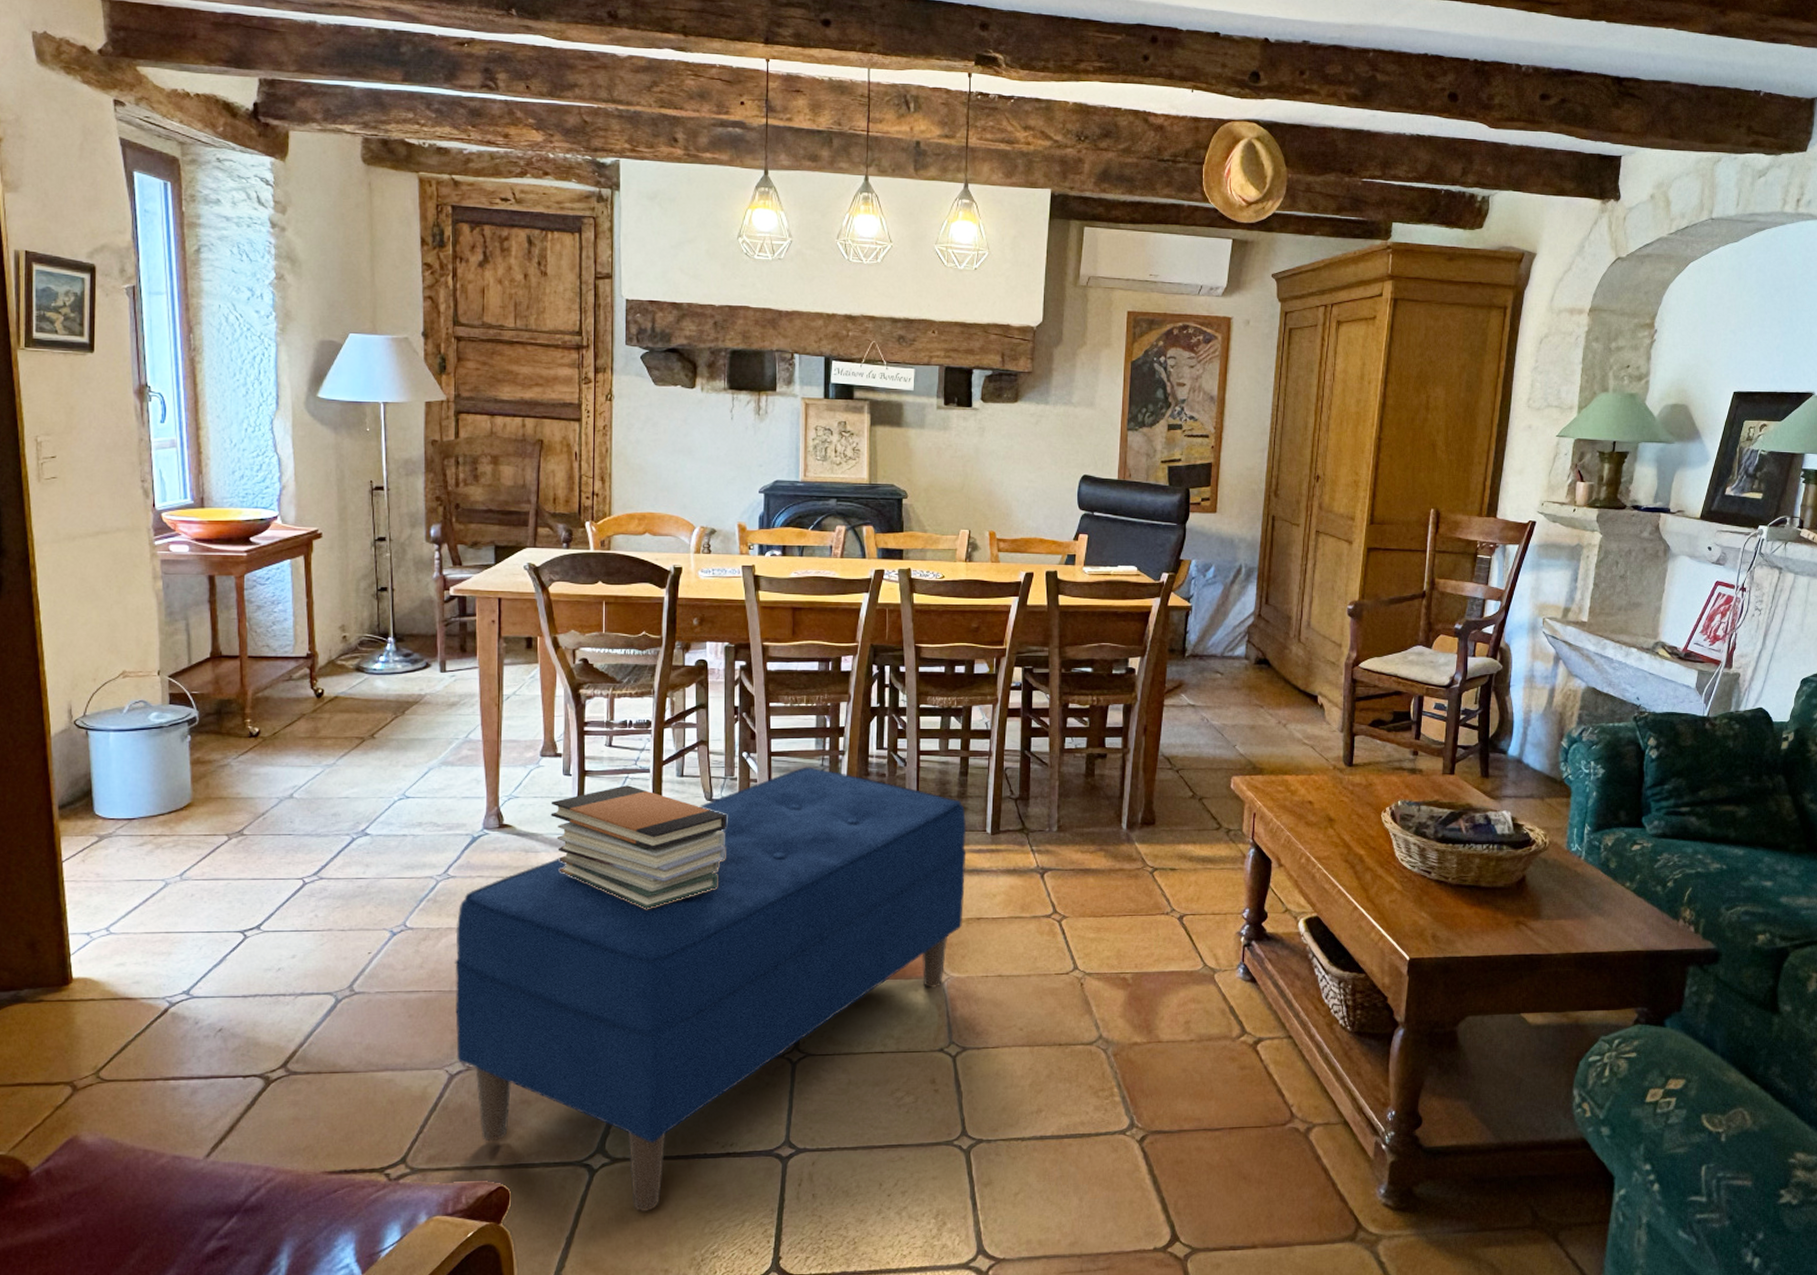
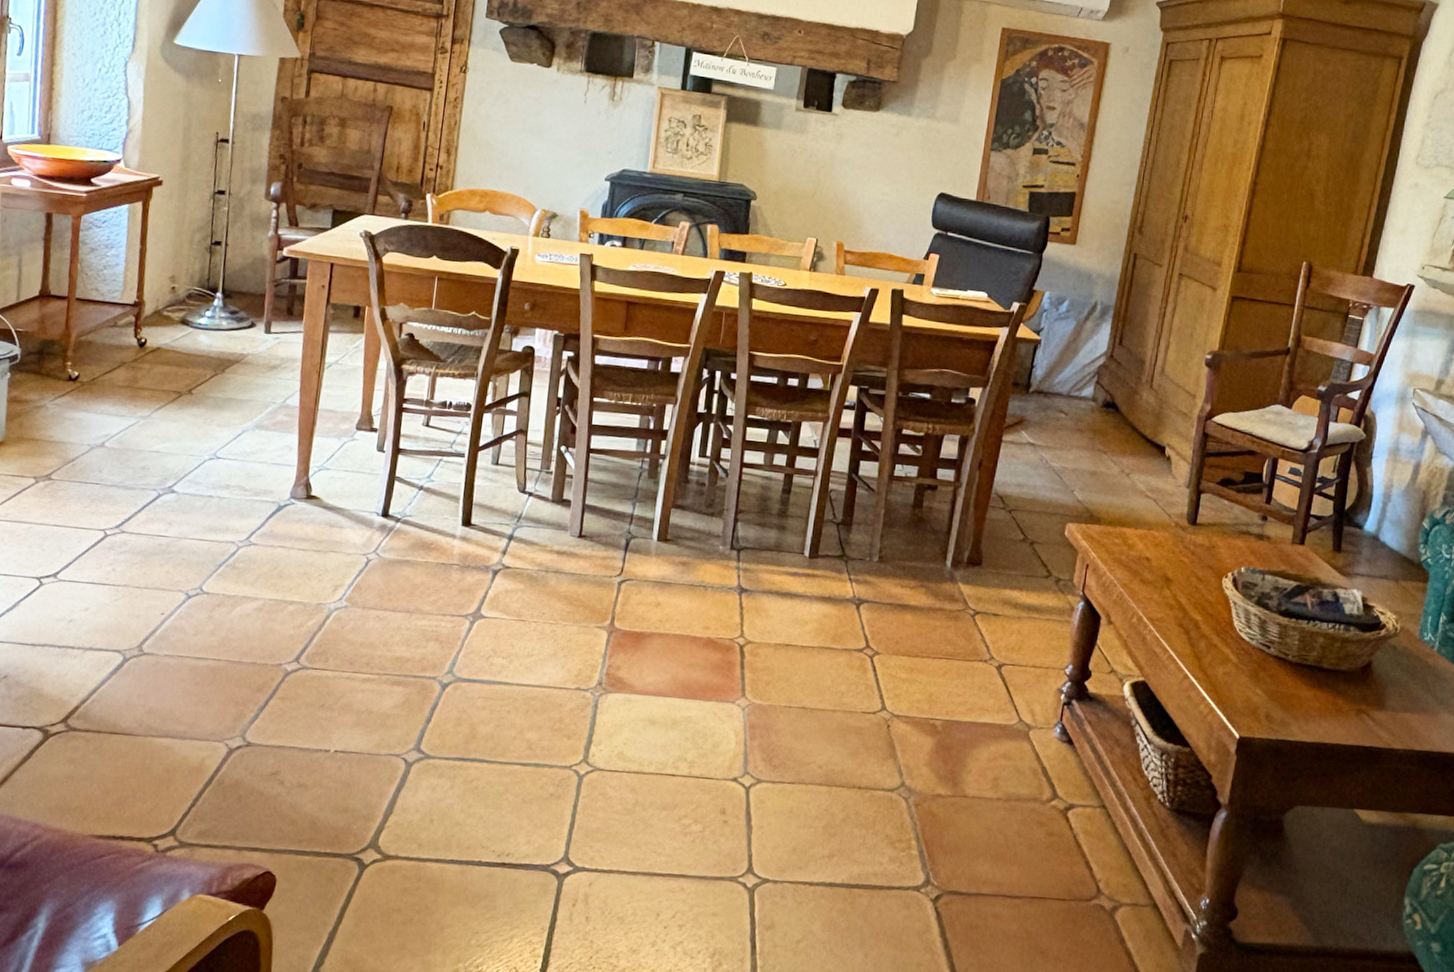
bench: present [455,767,967,1212] -> none [237,467,785,916]
book stack: present [550,785,727,909] -> none [359,468,538,599]

